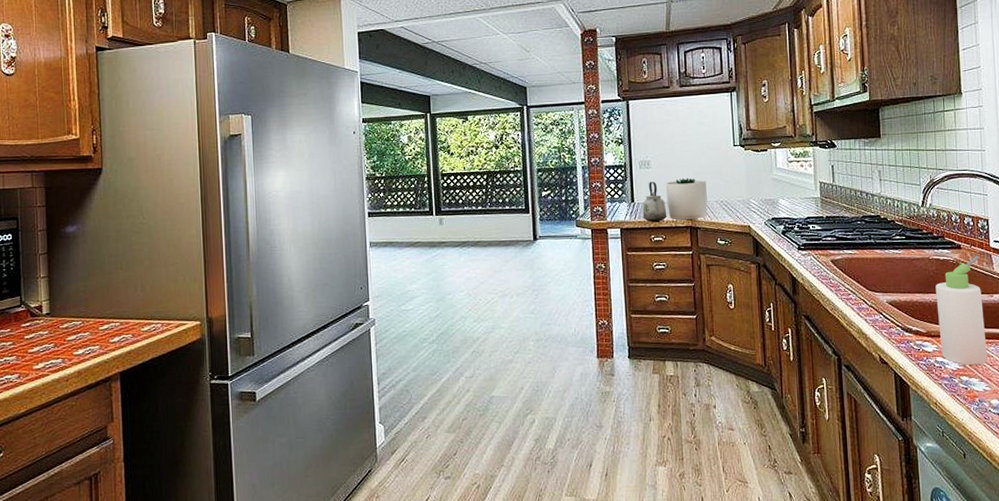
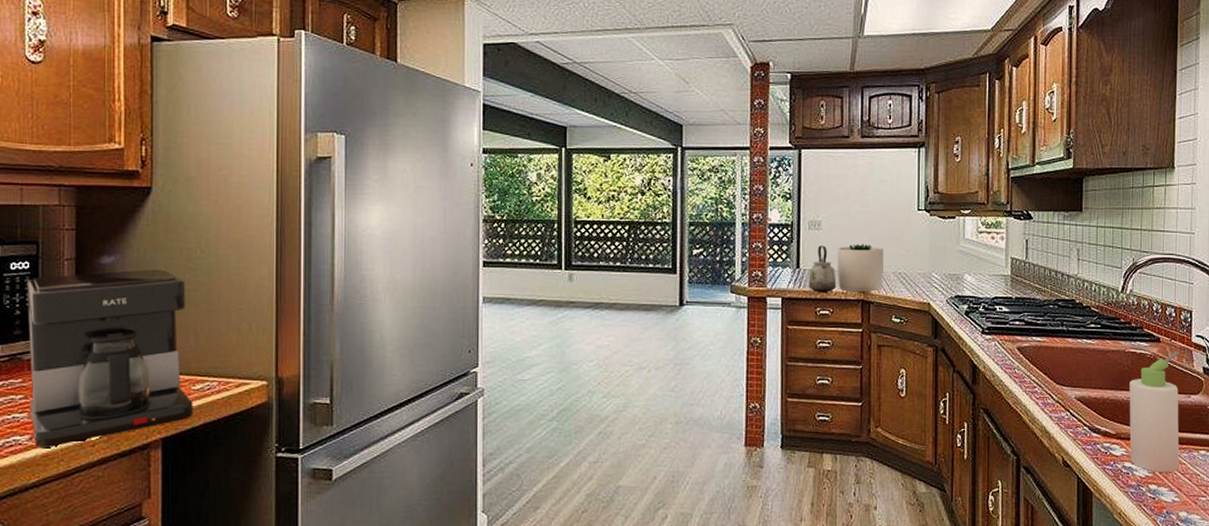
coffee maker: none [11,234,143,385] -> present [27,269,193,449]

